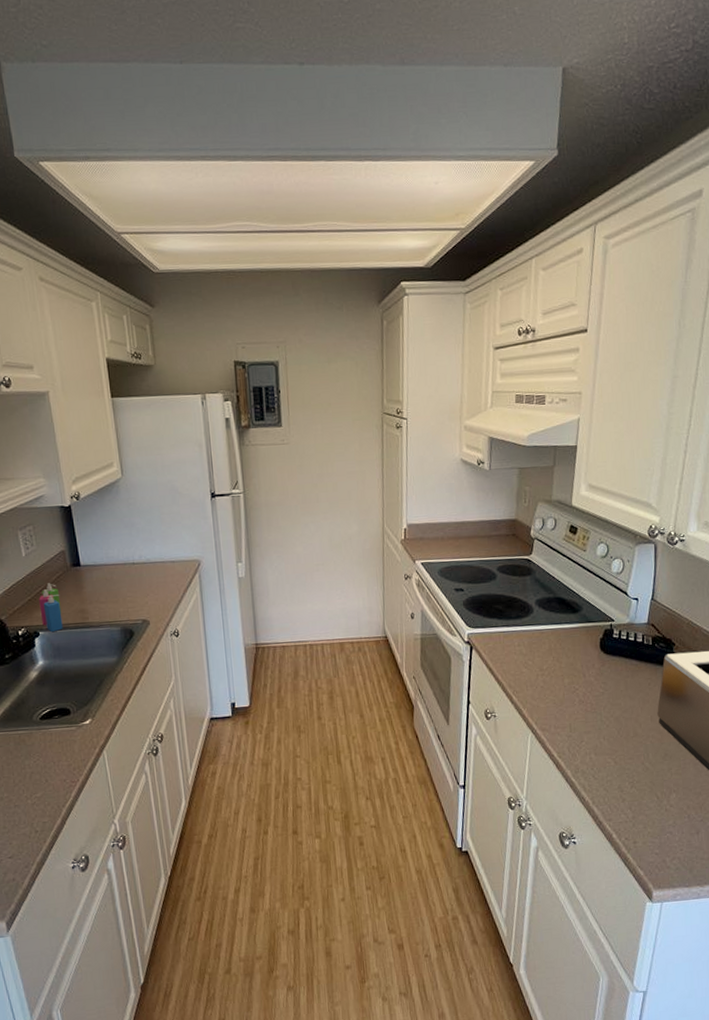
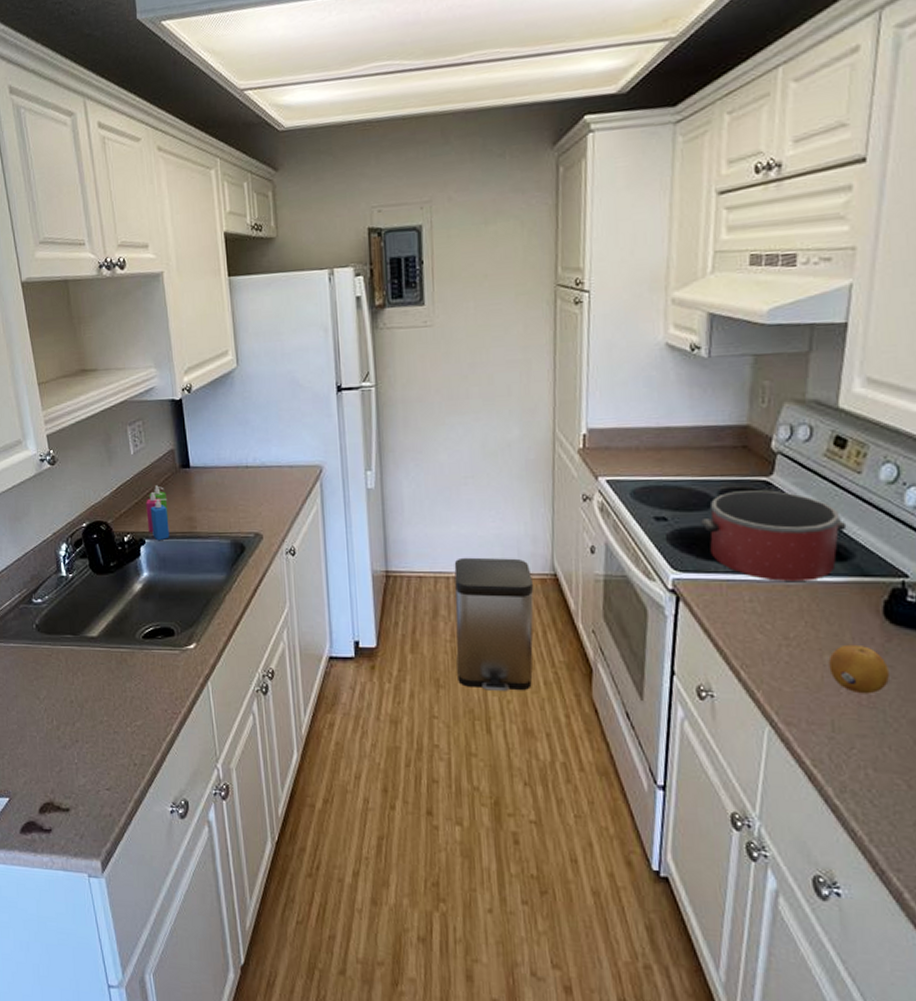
pedal bin: none [310,626,371,731] -> present [454,557,534,692]
cooking pot: none [486,565,578,630] -> present [701,490,847,581]
fruit: none [567,670,603,704] -> present [828,644,889,694]

